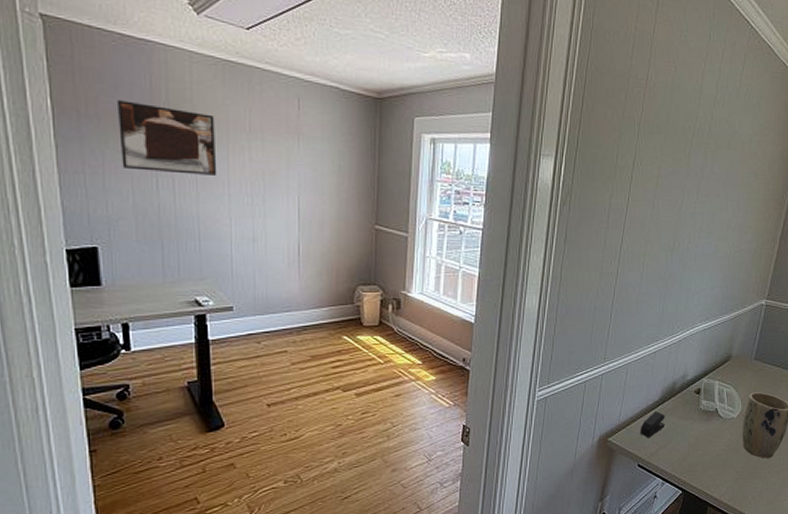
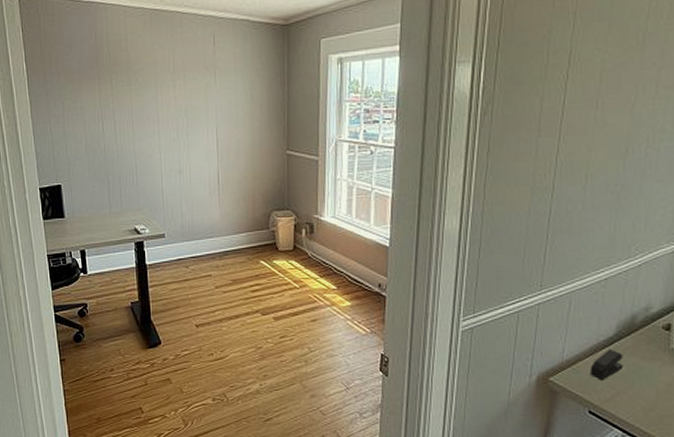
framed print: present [116,100,217,175] -> none [71,57,149,116]

